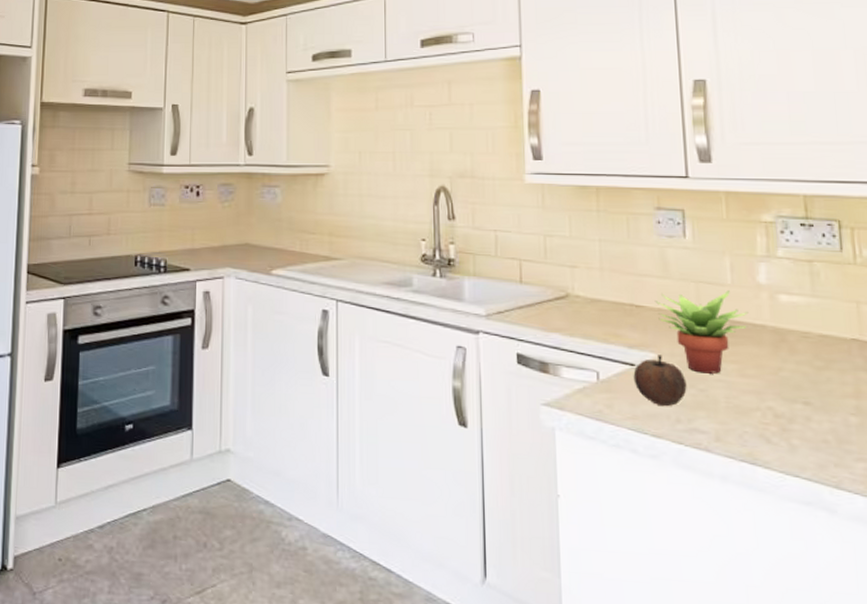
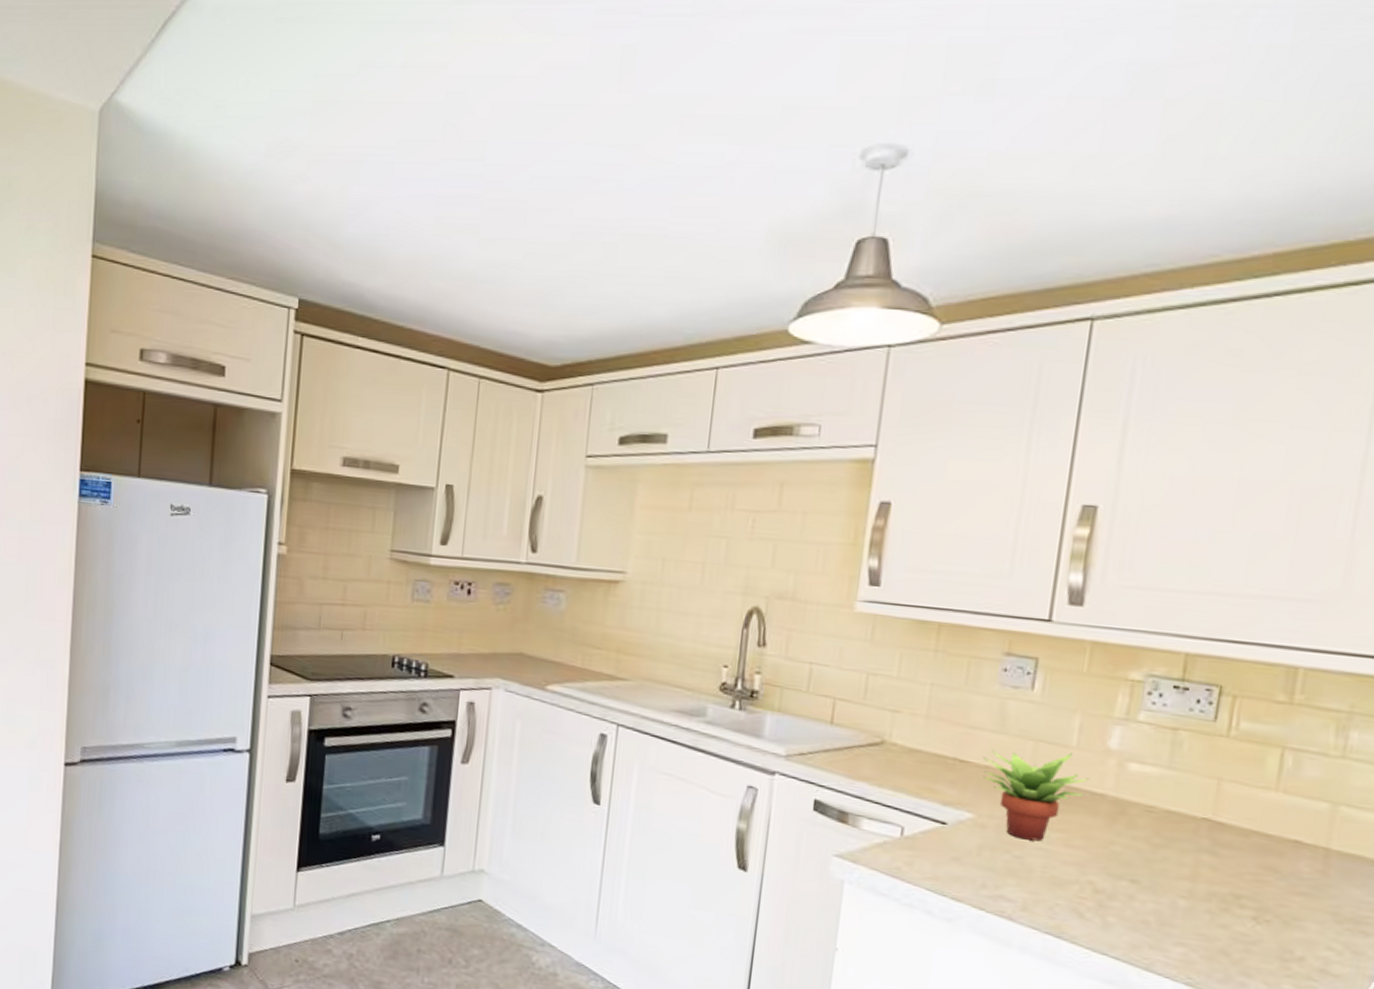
fruit: present [633,355,687,407] -> none [941,815,1002,871]

